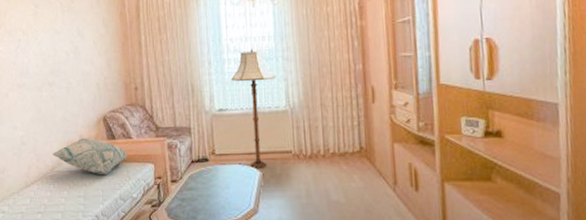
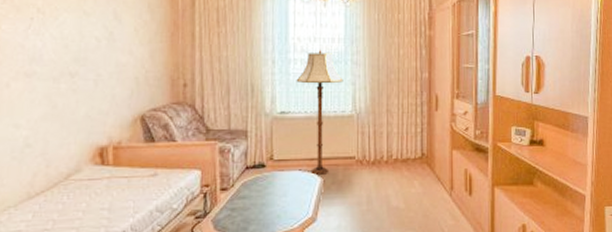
decorative pillow: present [52,138,127,174] -> none [69,140,169,183]

